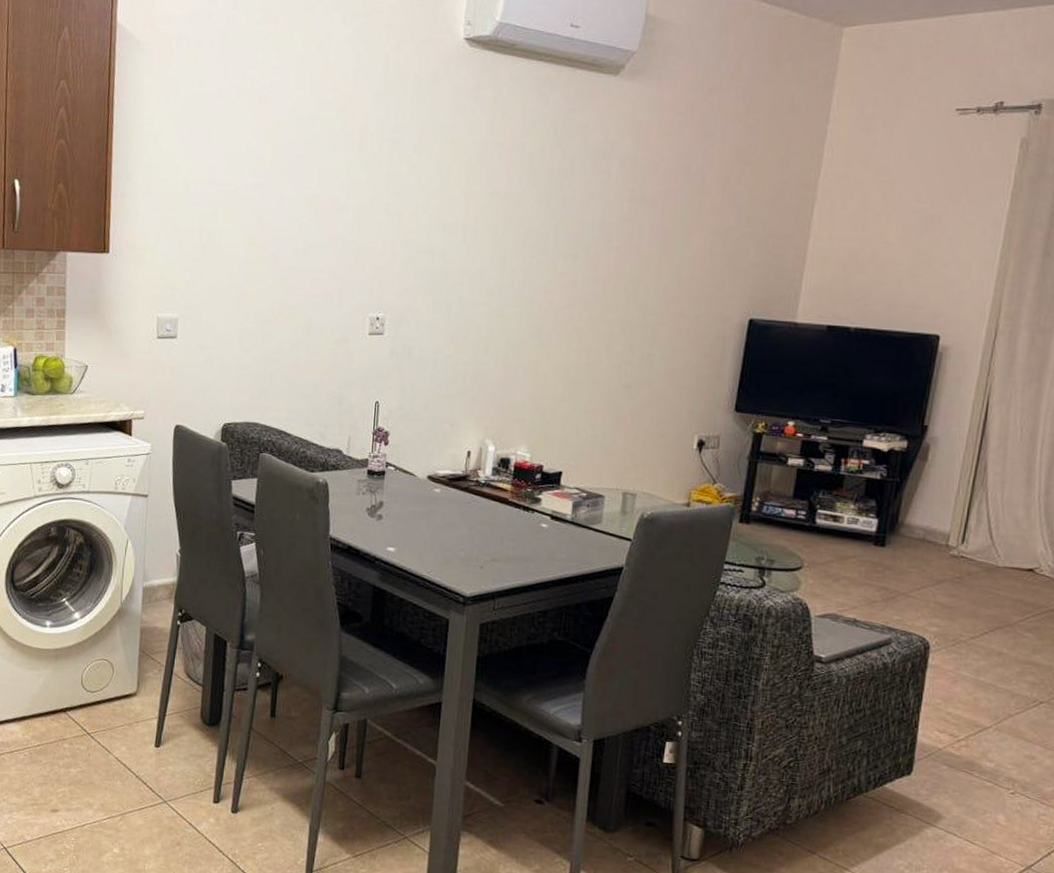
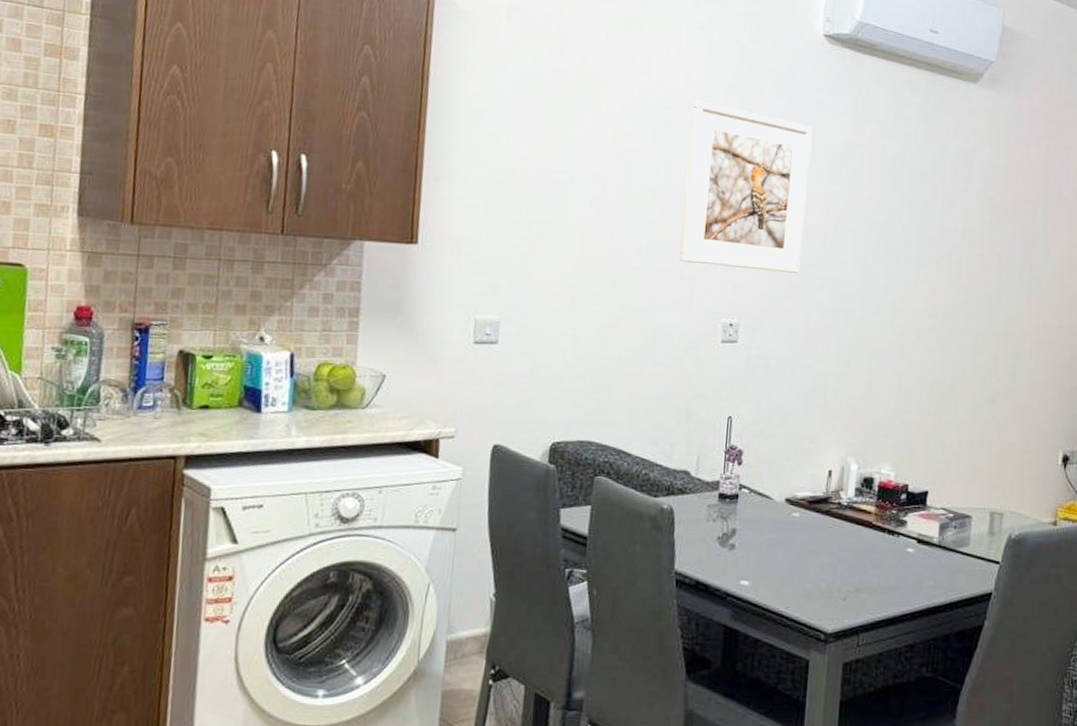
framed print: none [331,110,453,269] -> present [680,100,813,273]

